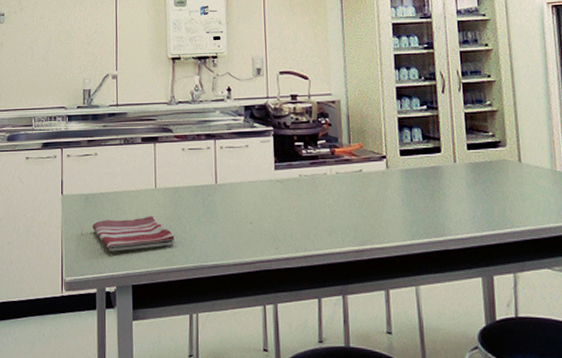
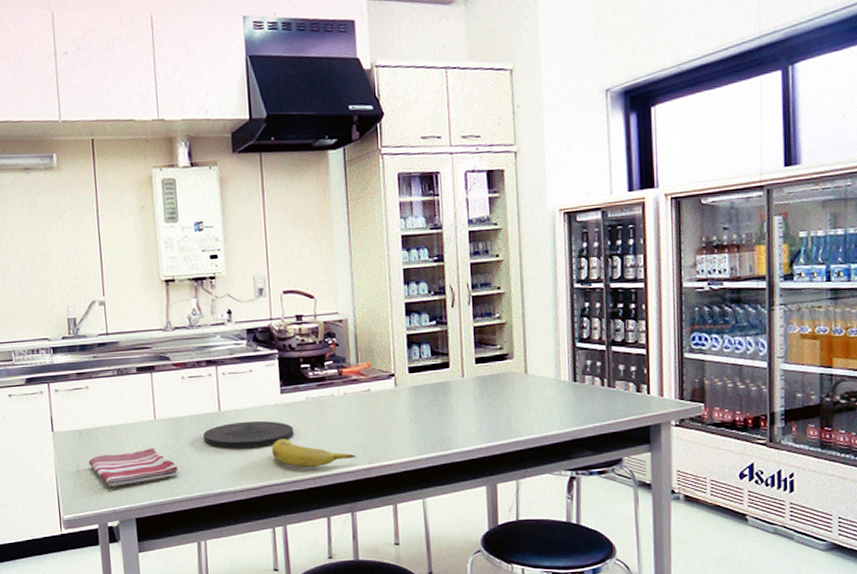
plate: none [200,195,287,221] -> present [203,420,294,448]
fruit: none [264,215,348,246] -> present [271,439,357,468]

